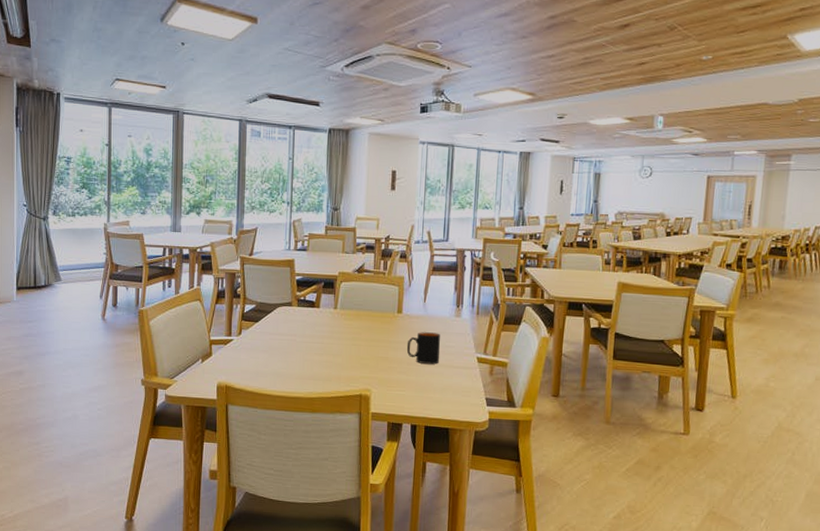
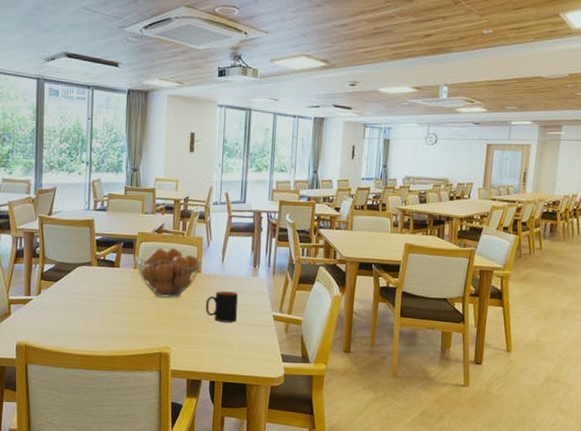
fruit basket: none [336,287,402,339] -> present [136,247,201,298]

